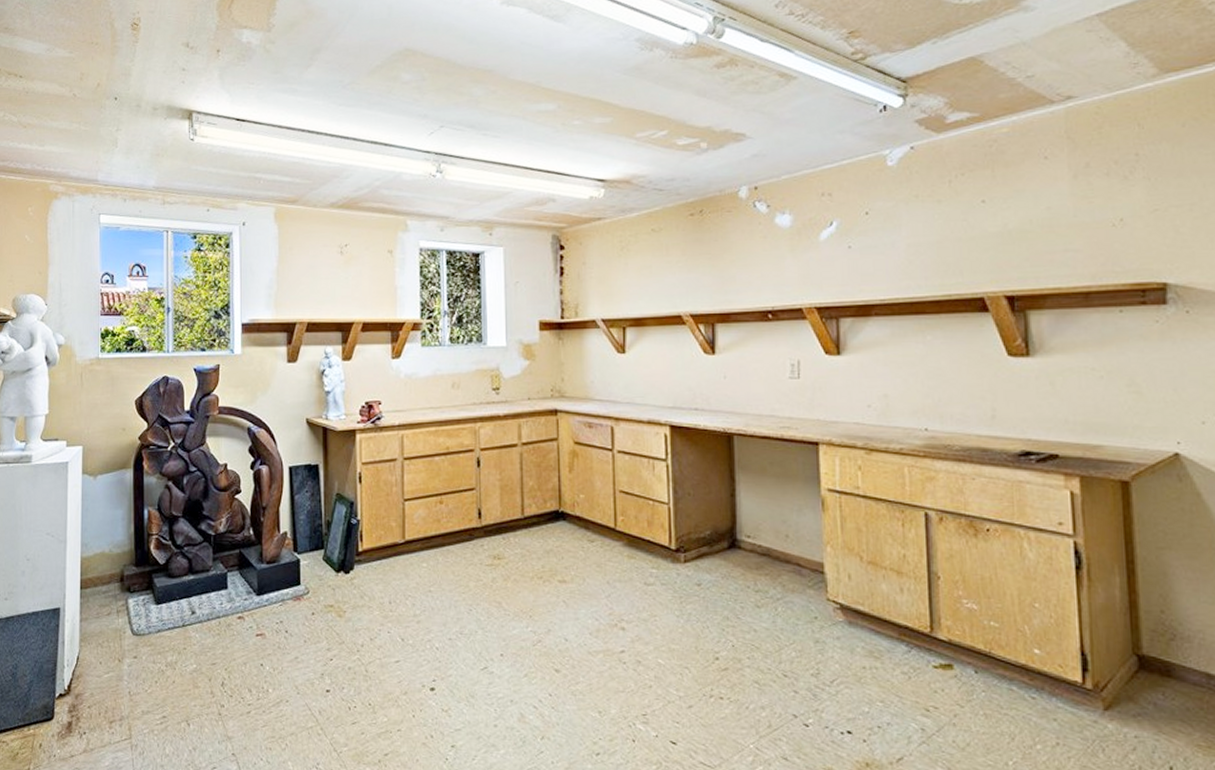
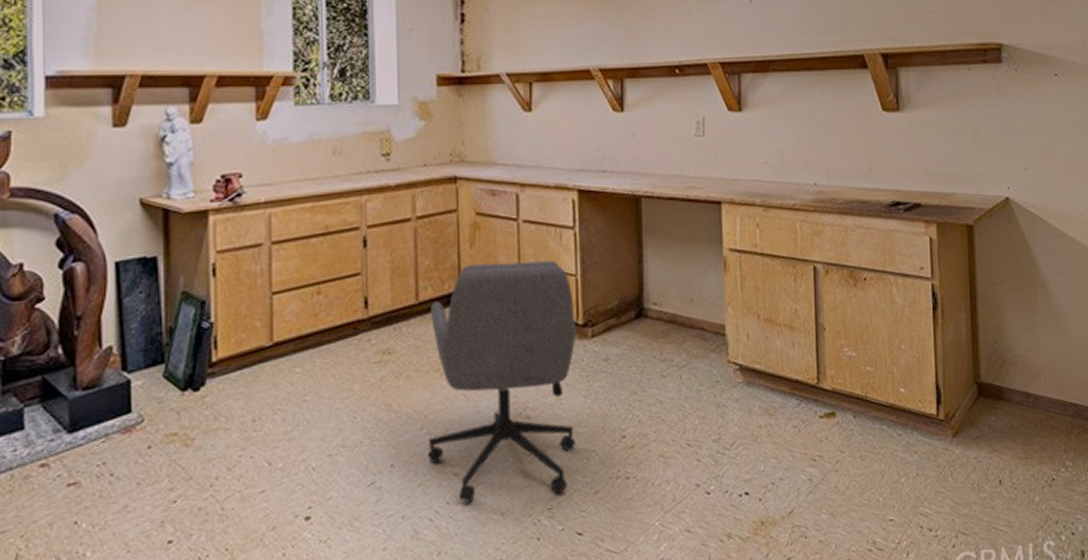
office chair: none [532,488,669,703] -> present [427,260,576,503]

